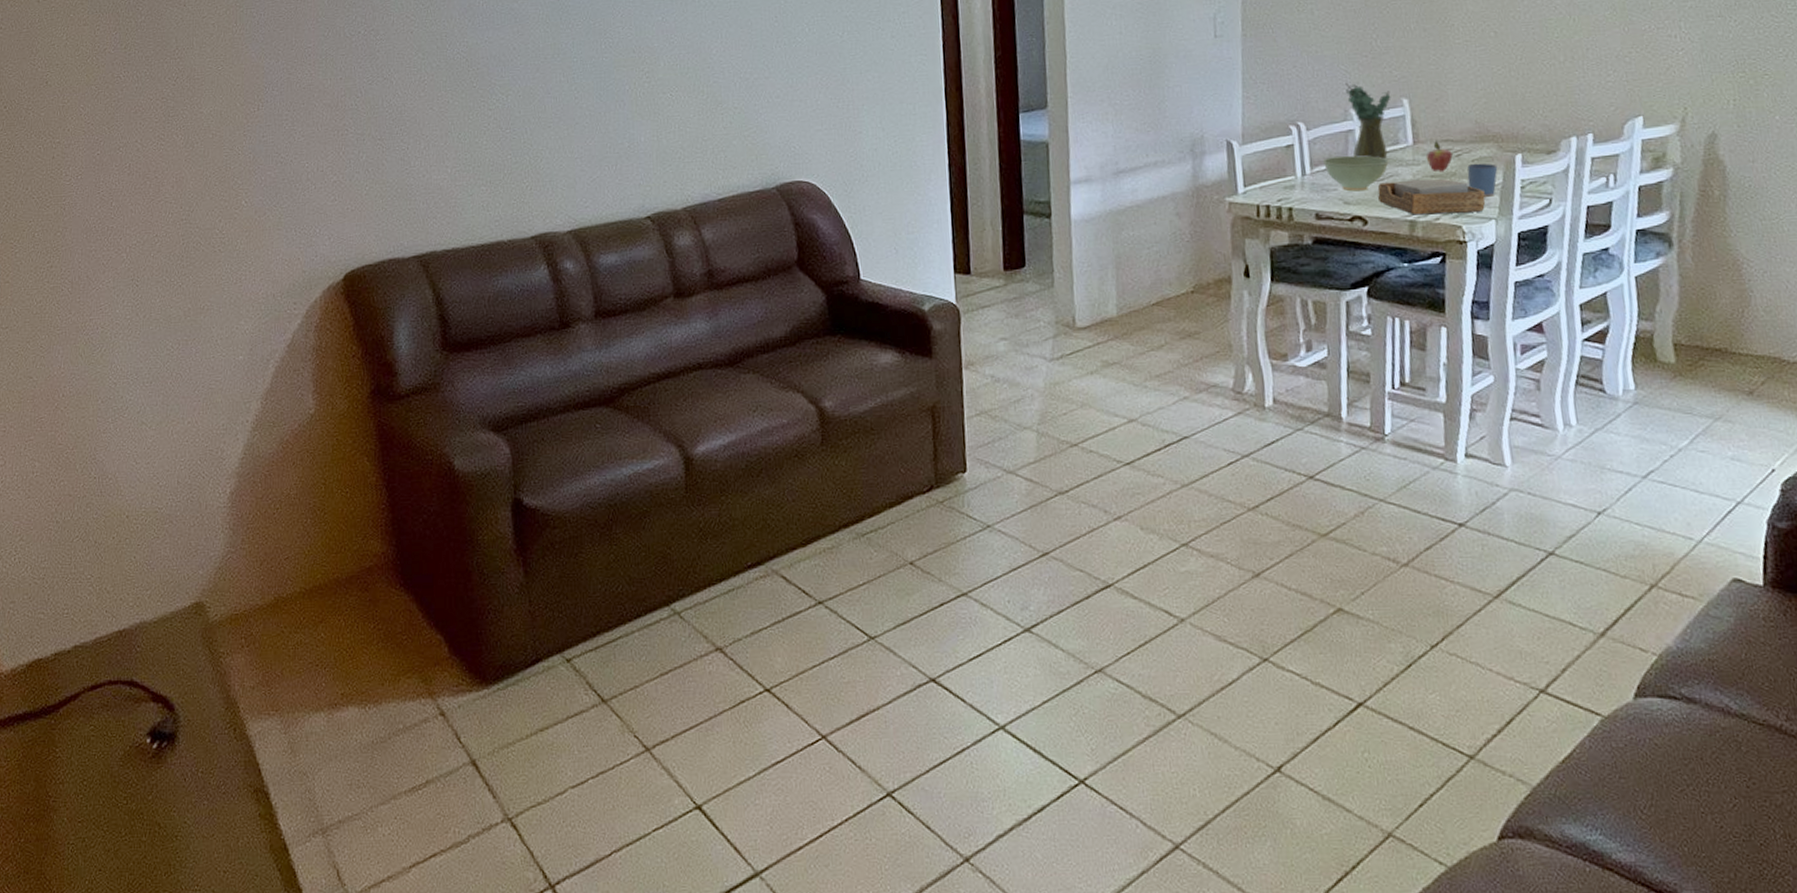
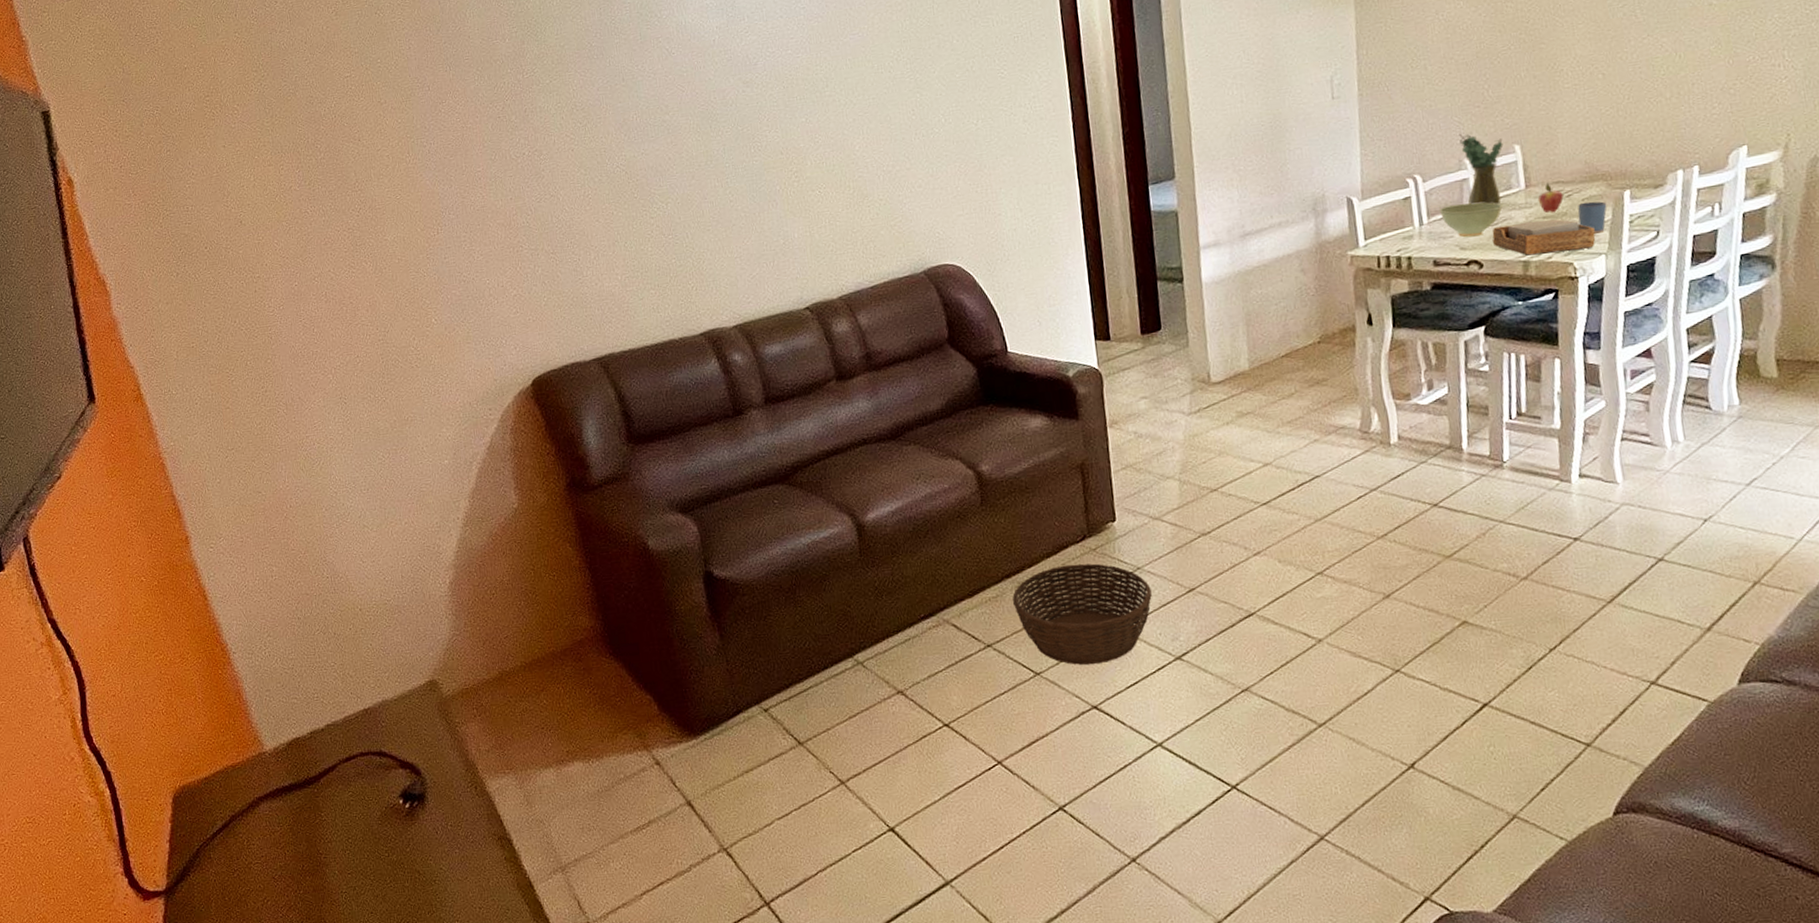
basket: none [850,517,1002,632] -> present [1012,563,1152,665]

